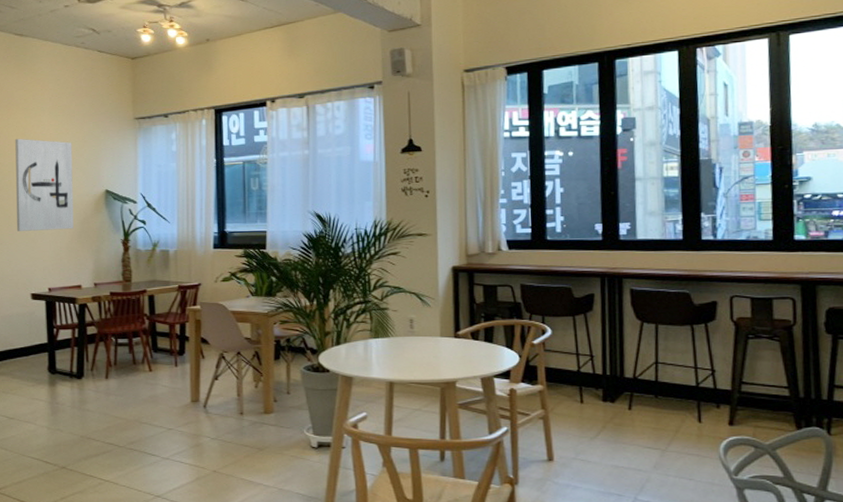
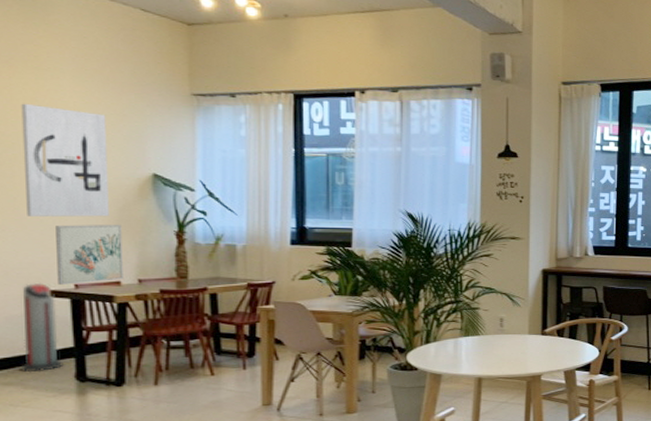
air purifier: none [10,288,40,365] -> present [20,283,64,373]
wall art: none [36,236,83,289] -> present [56,225,123,285]

